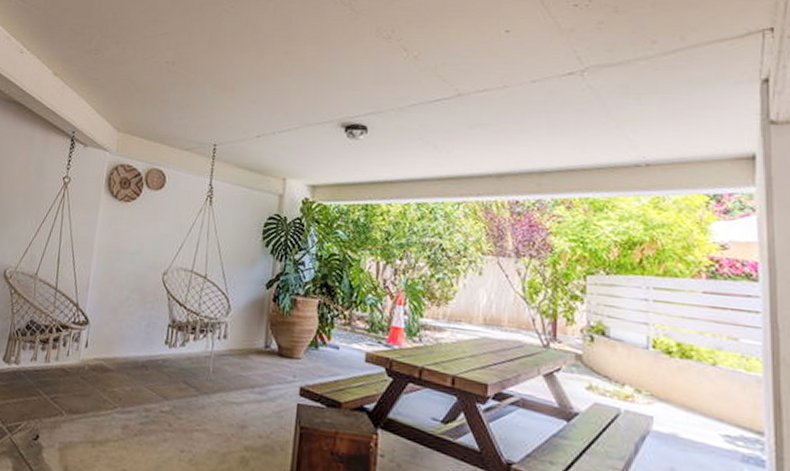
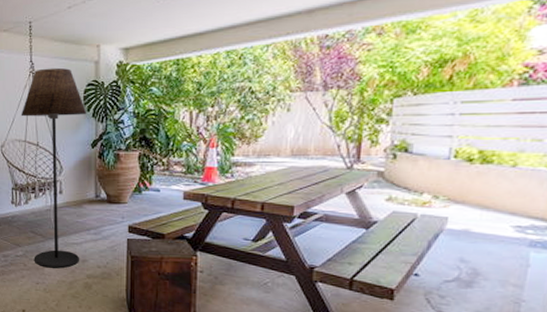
floor lamp: none [182,194,265,434] -> present [20,67,87,269]

